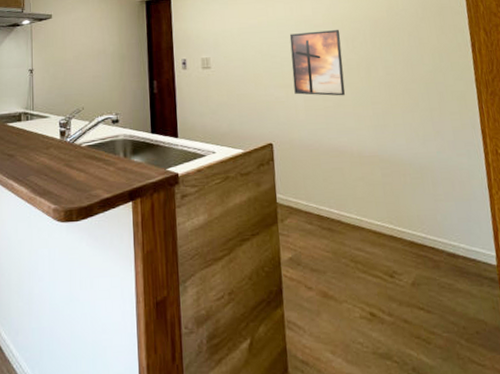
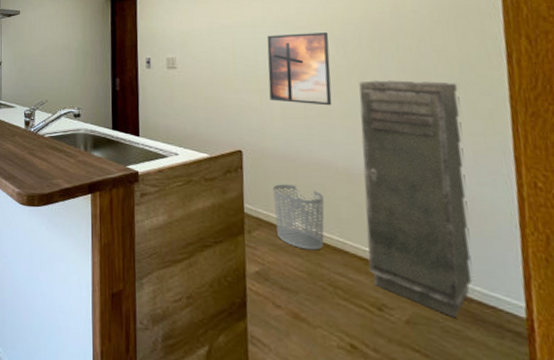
waste bin: none [300,171,345,231] -> present [272,184,325,251]
storage cabinet: none [365,69,458,274] -> present [358,80,473,318]

